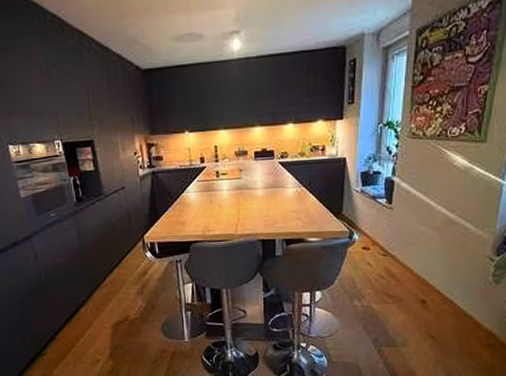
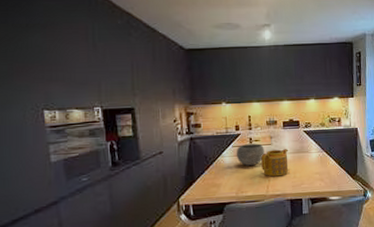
bowl: none [201,177,233,202] -> present [236,143,264,166]
teapot: none [229,183,261,215] -> present [261,149,289,177]

